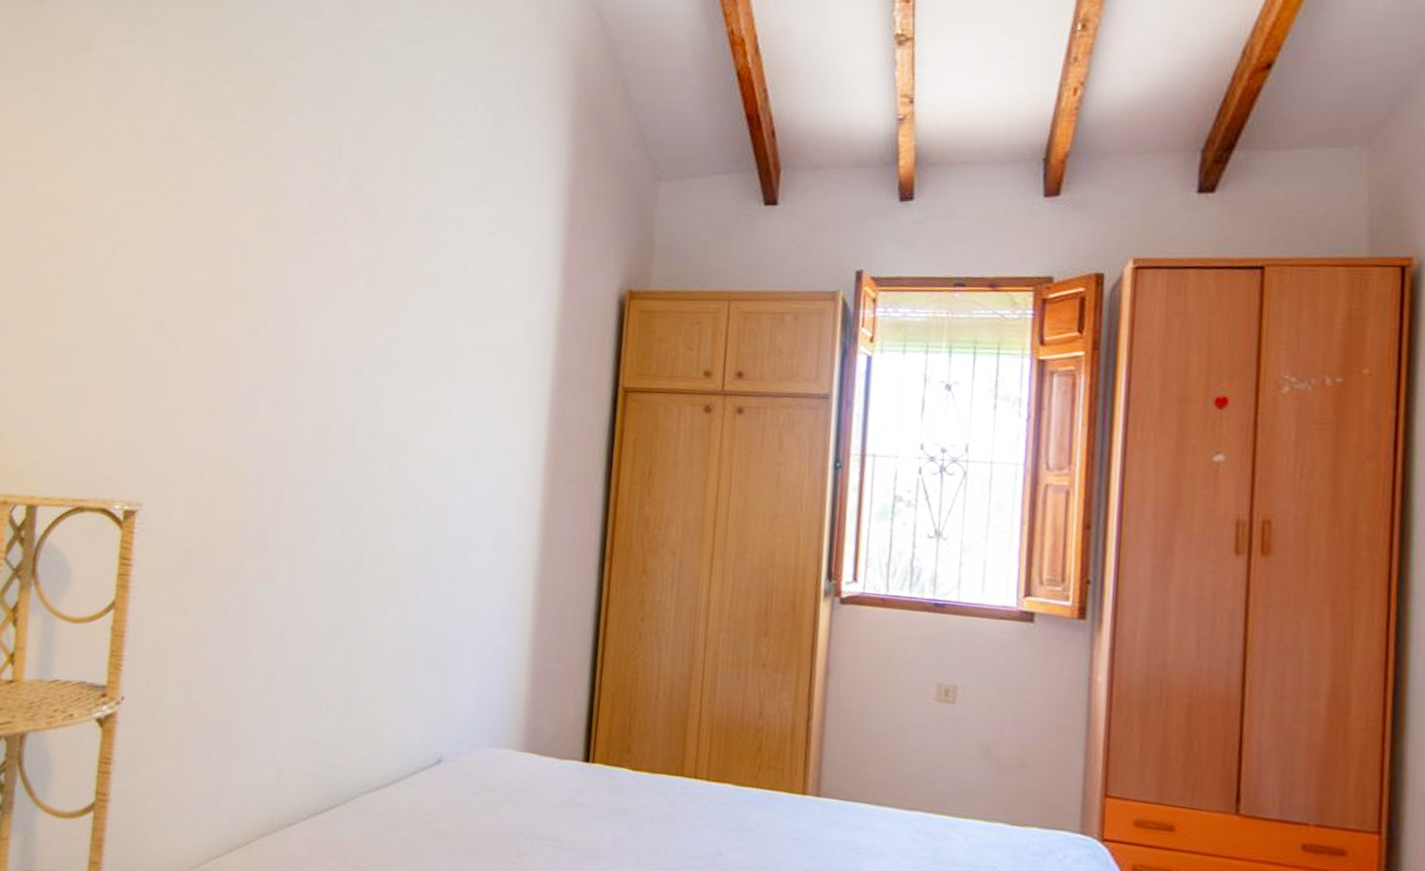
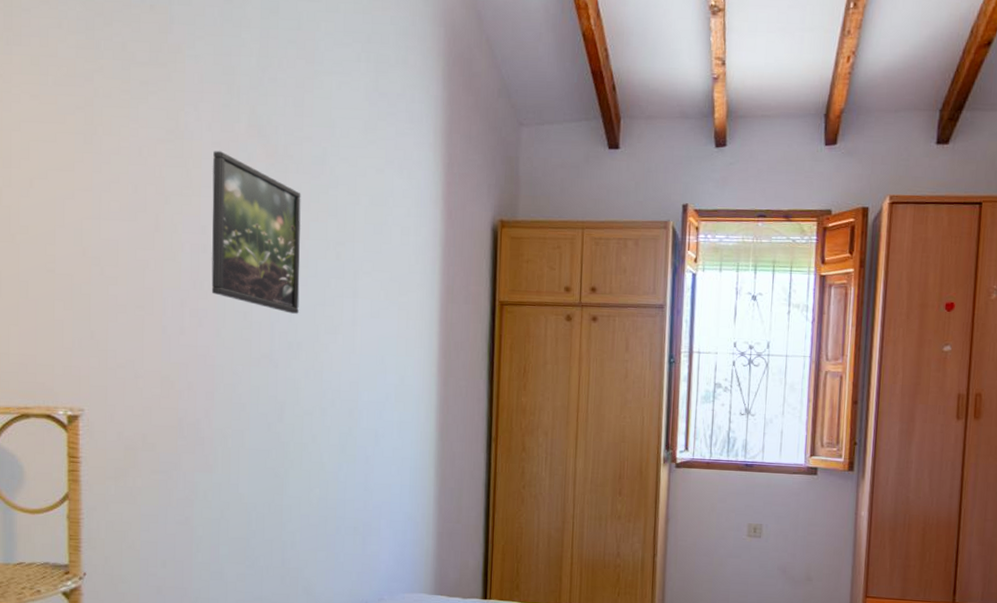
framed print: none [292,214,400,399] -> present [211,151,301,314]

